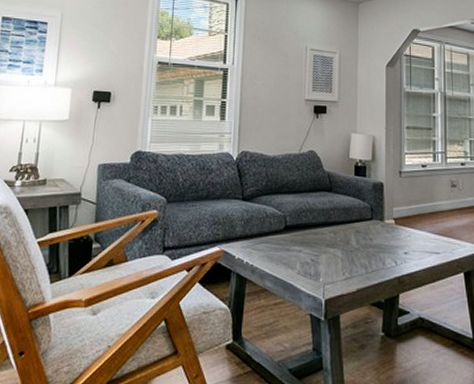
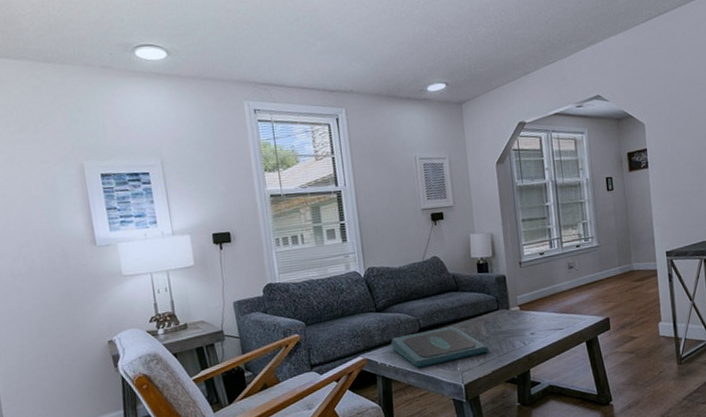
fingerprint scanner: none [252,229,358,271] -> present [391,326,490,368]

